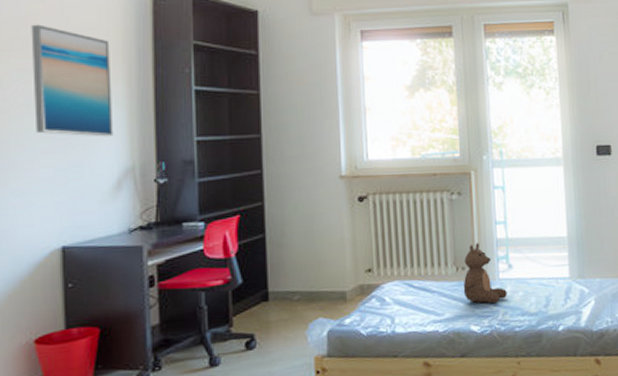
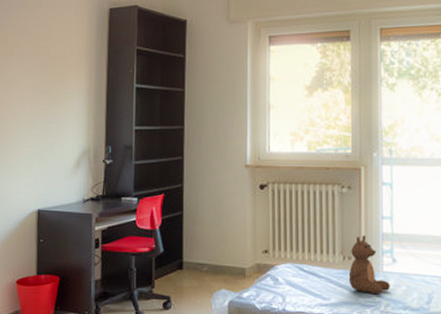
wall art: present [31,24,114,137] -> none [25,35,78,124]

